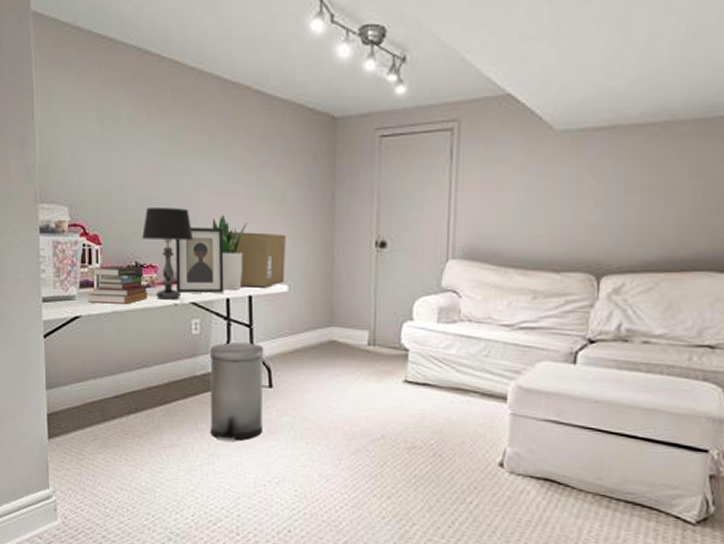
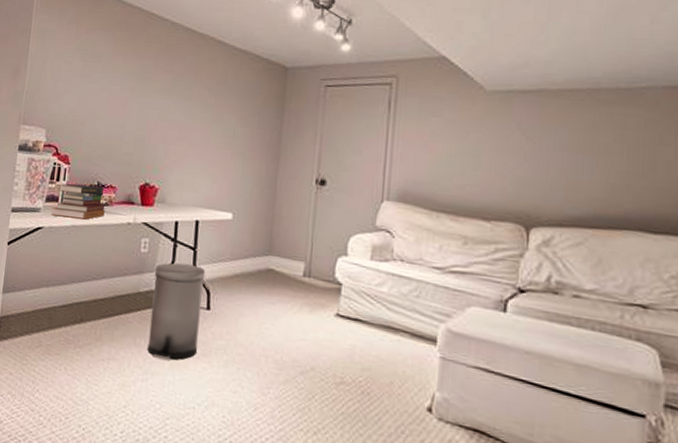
table lamp: present [142,208,194,300] -> none [106,135,152,219]
picture frame: present [176,227,224,294] -> none [131,155,178,217]
planter: present [212,215,247,291] -> none [169,146,201,215]
box: present [229,231,286,288] -> none [183,161,234,215]

